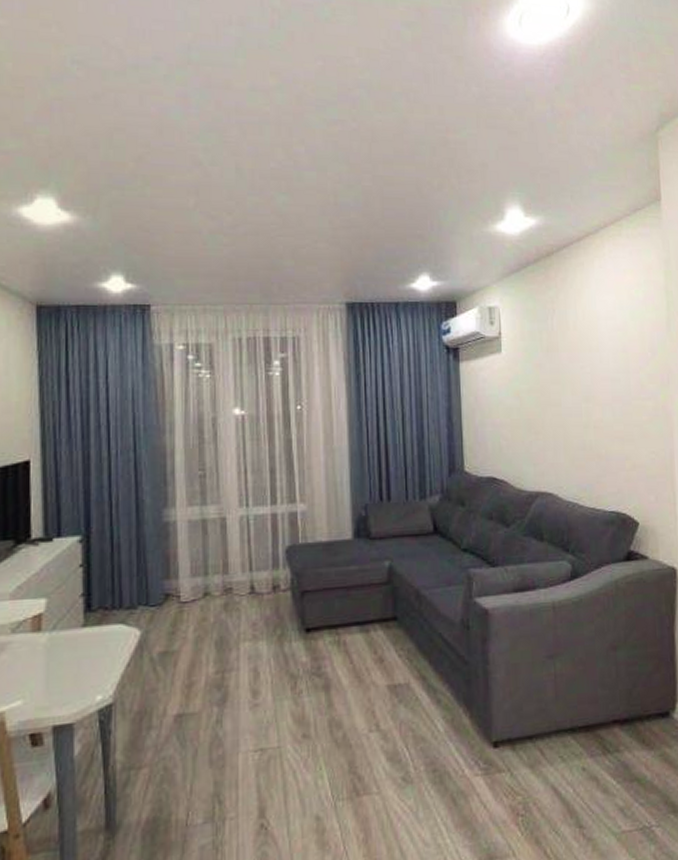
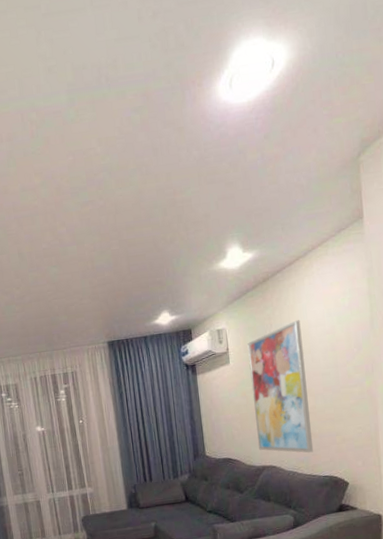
wall art: none [524,308,599,480] -> present [247,320,314,453]

